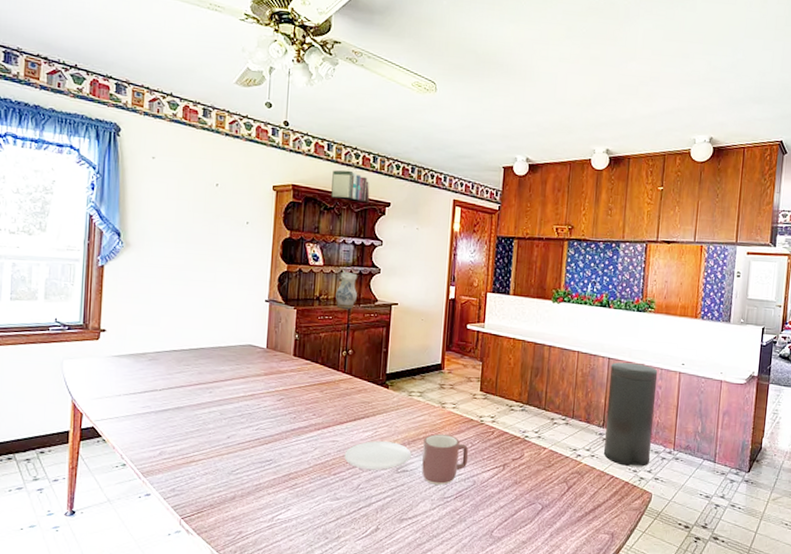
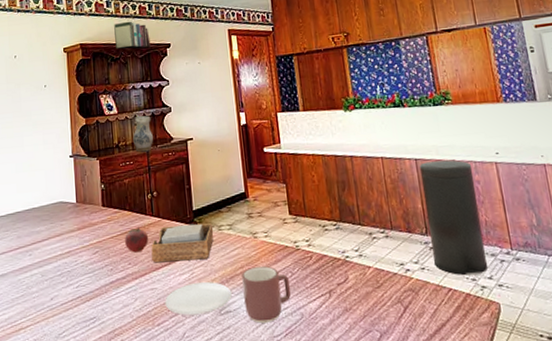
fruit: none [311,381,338,405] -> present [124,227,149,253]
napkin holder: none [337,384,404,421] -> present [151,223,214,263]

